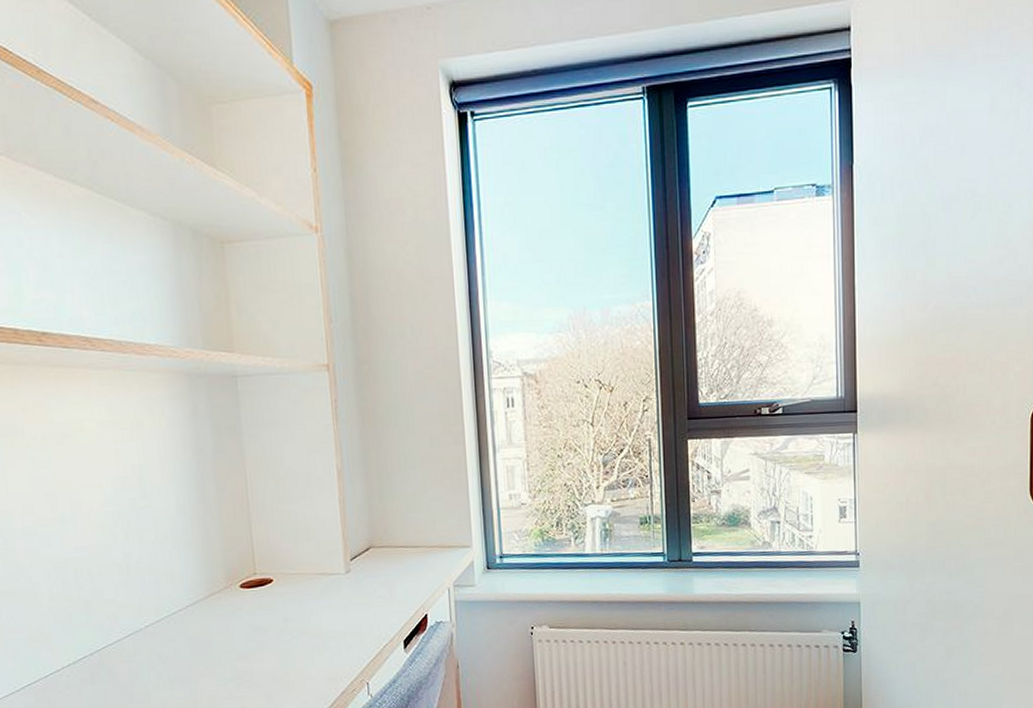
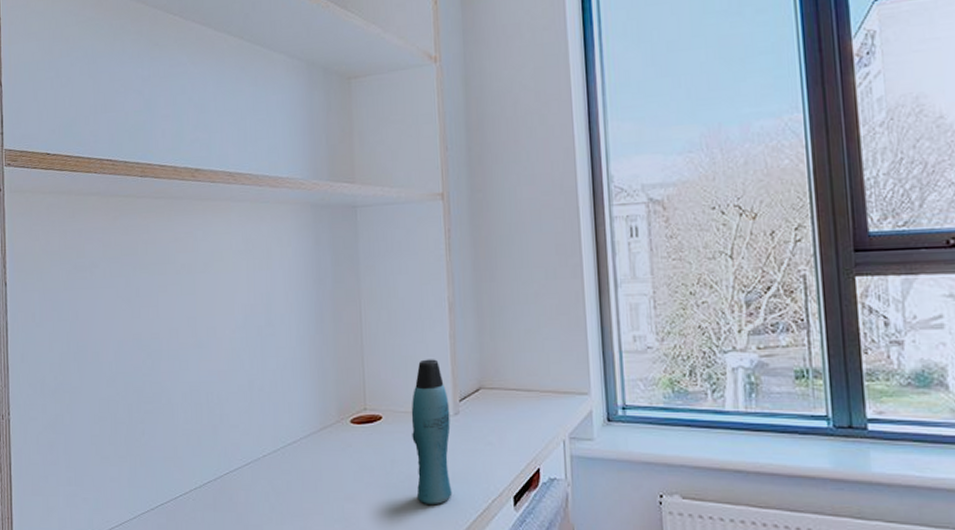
bottle: none [302,523,346,656] -> present [411,359,453,504]

